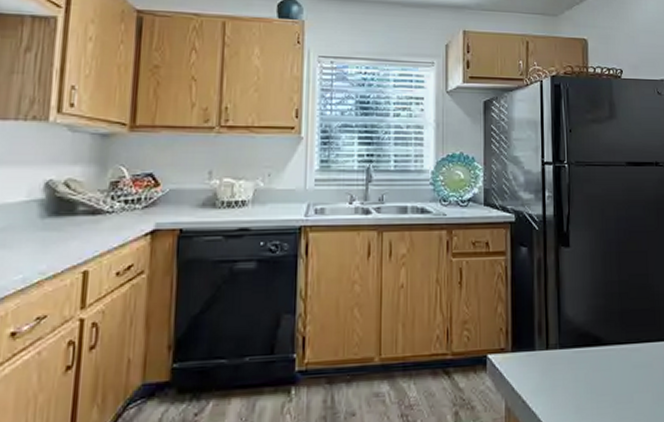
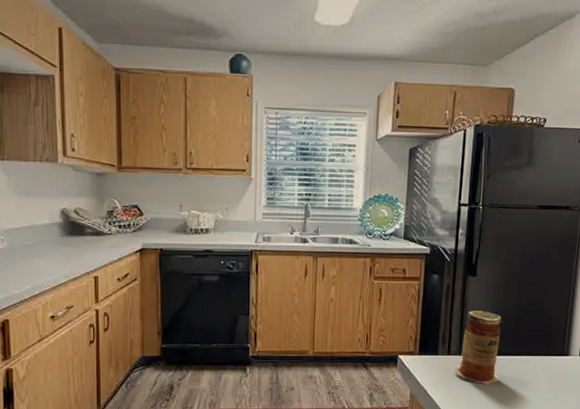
canister: none [555,289,610,385] -> present [454,310,501,384]

